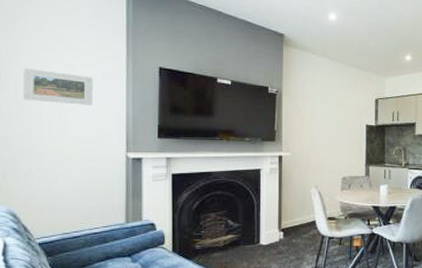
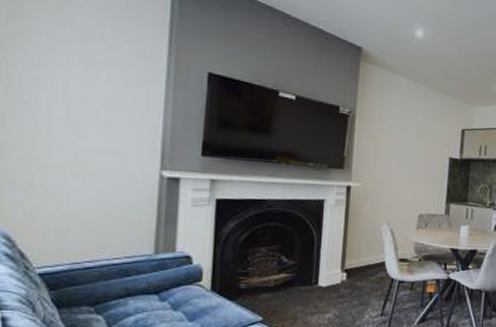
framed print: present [23,67,94,105] -> none [29,58,124,111]

